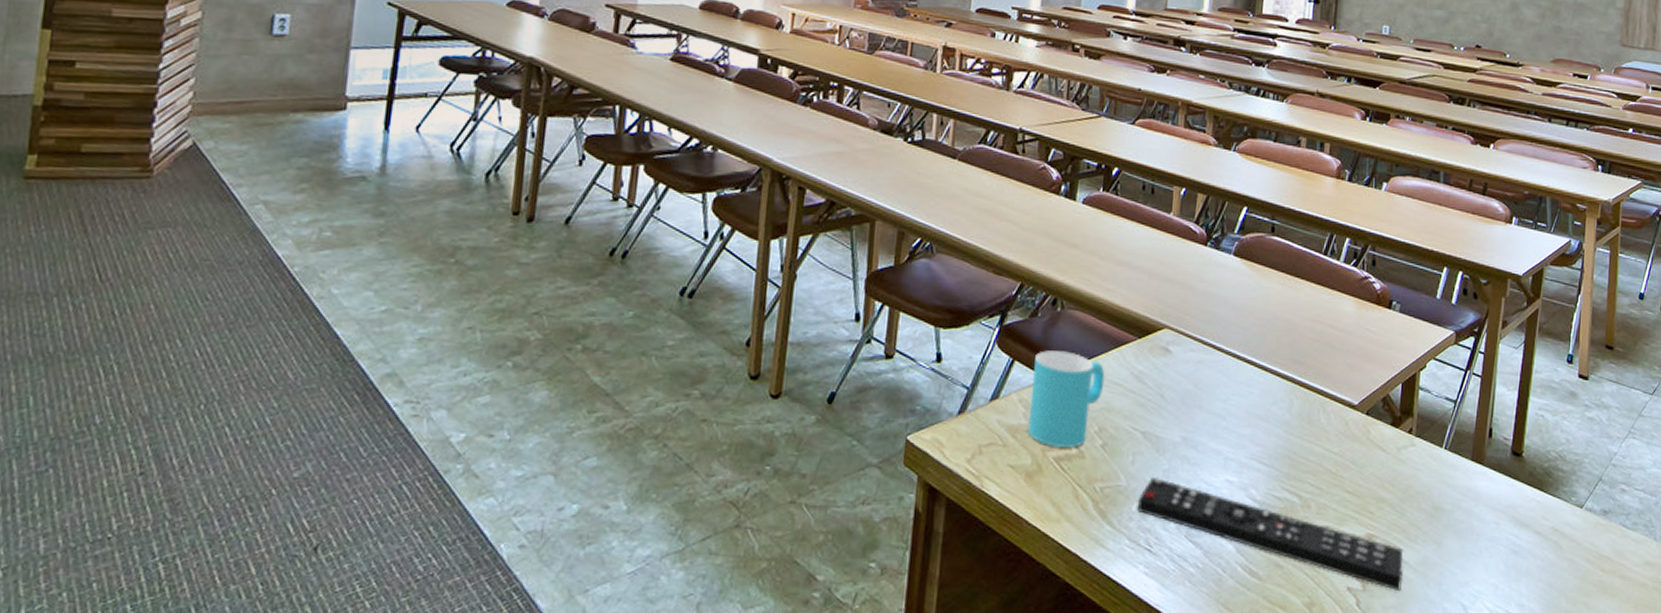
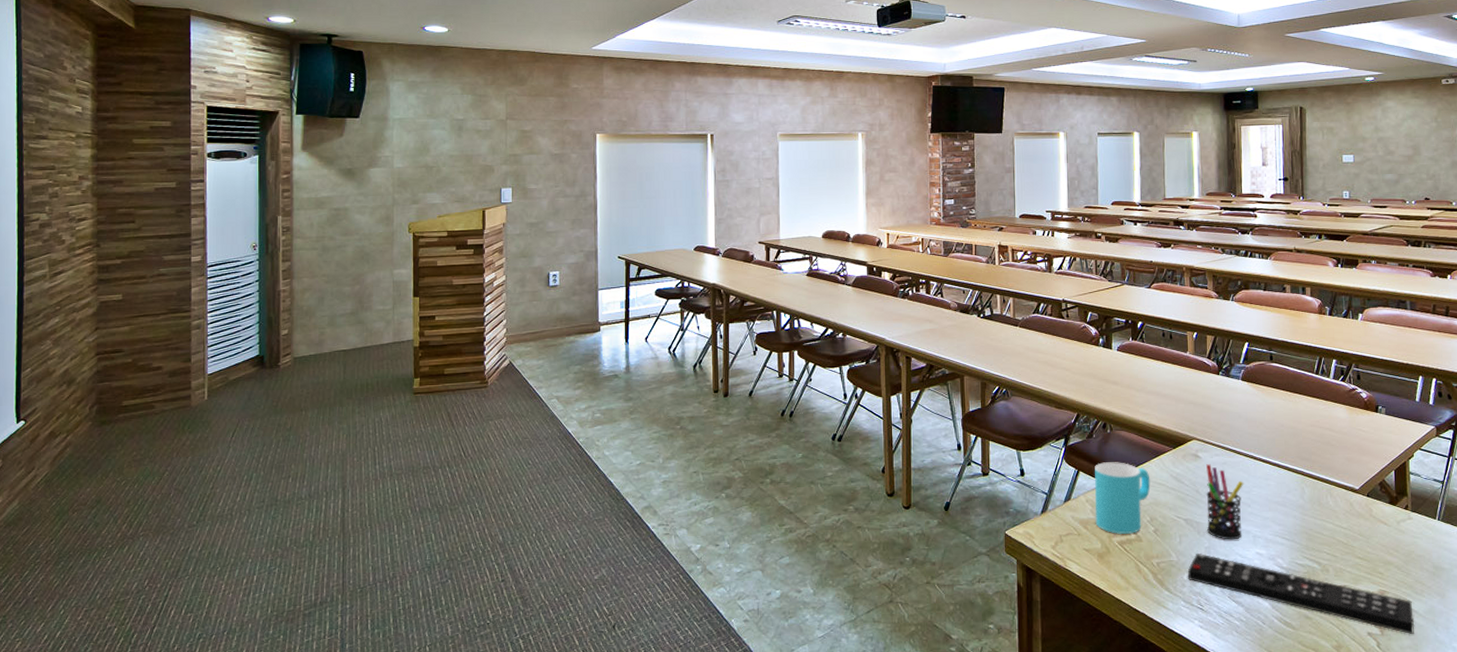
pen holder: none [1169,361,1221,462] -> present [1206,464,1244,540]

